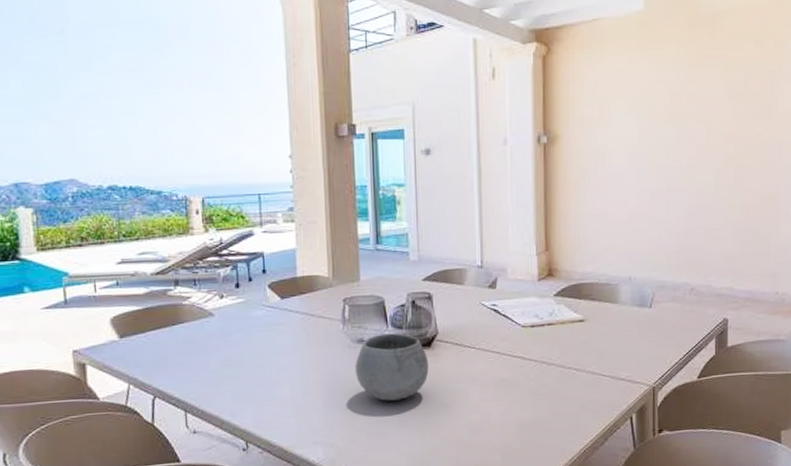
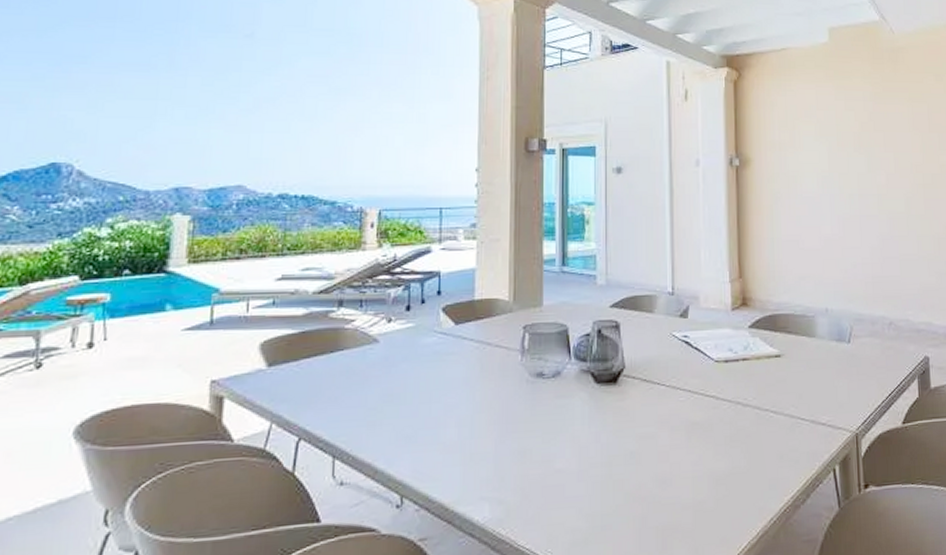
bowl: present [354,333,429,401] -> none [532,366,614,447]

